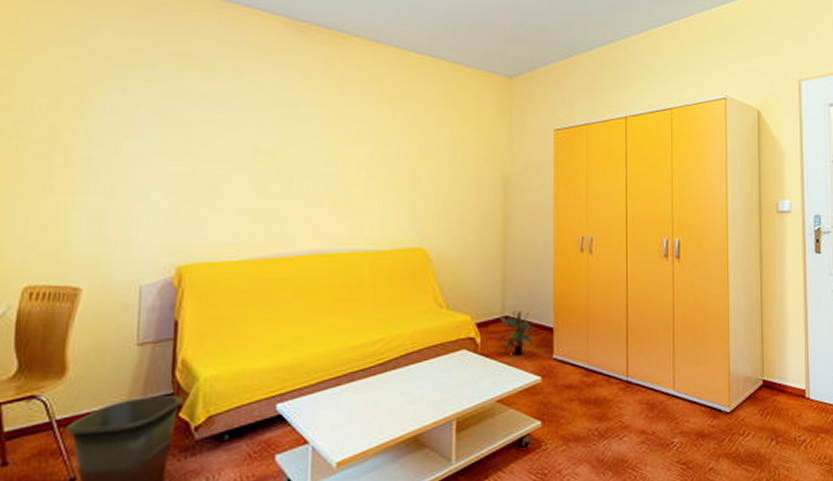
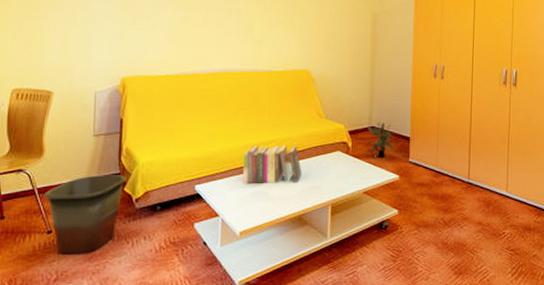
books: none [339,345,419,398] -> present [242,145,303,183]

